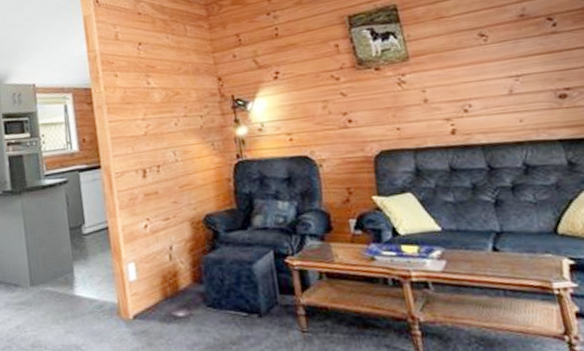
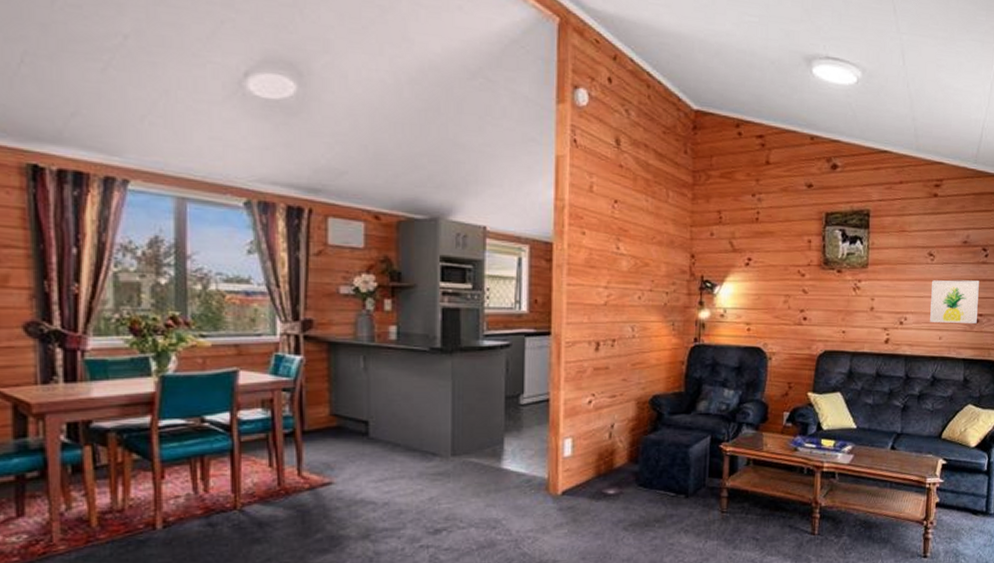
wall art: none [492,52,565,105] -> present [930,280,979,323]

